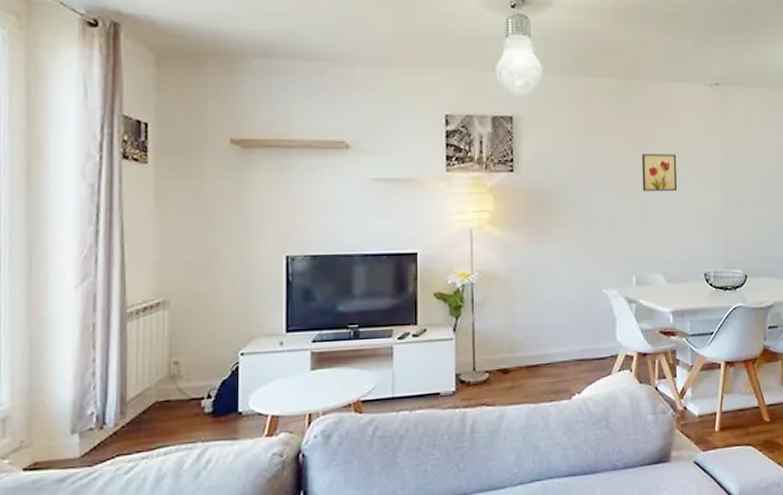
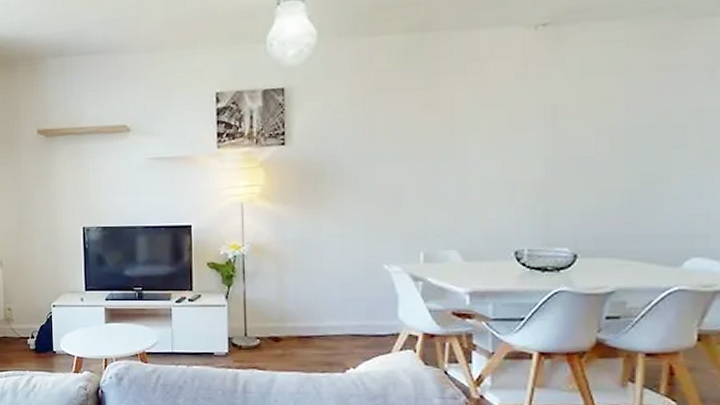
wall art: present [641,154,678,191] -> none [435,114,482,159]

